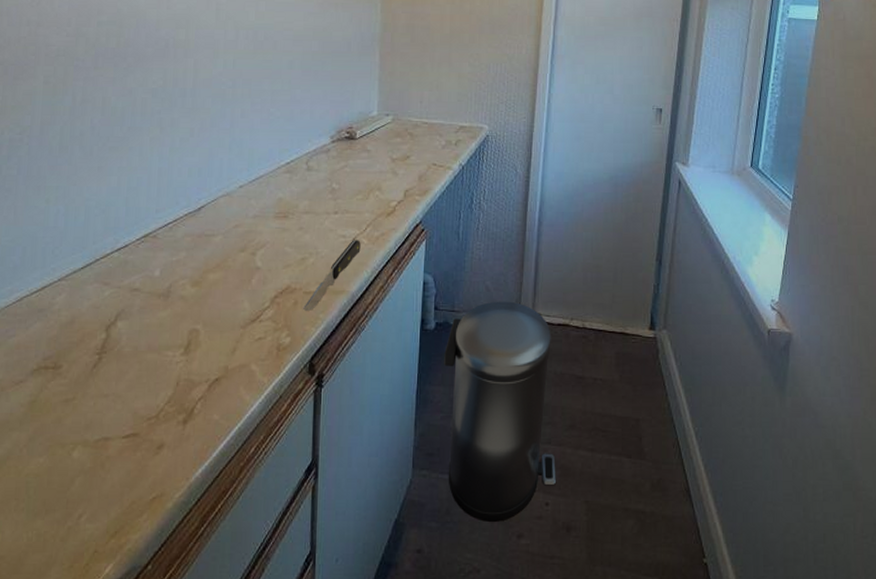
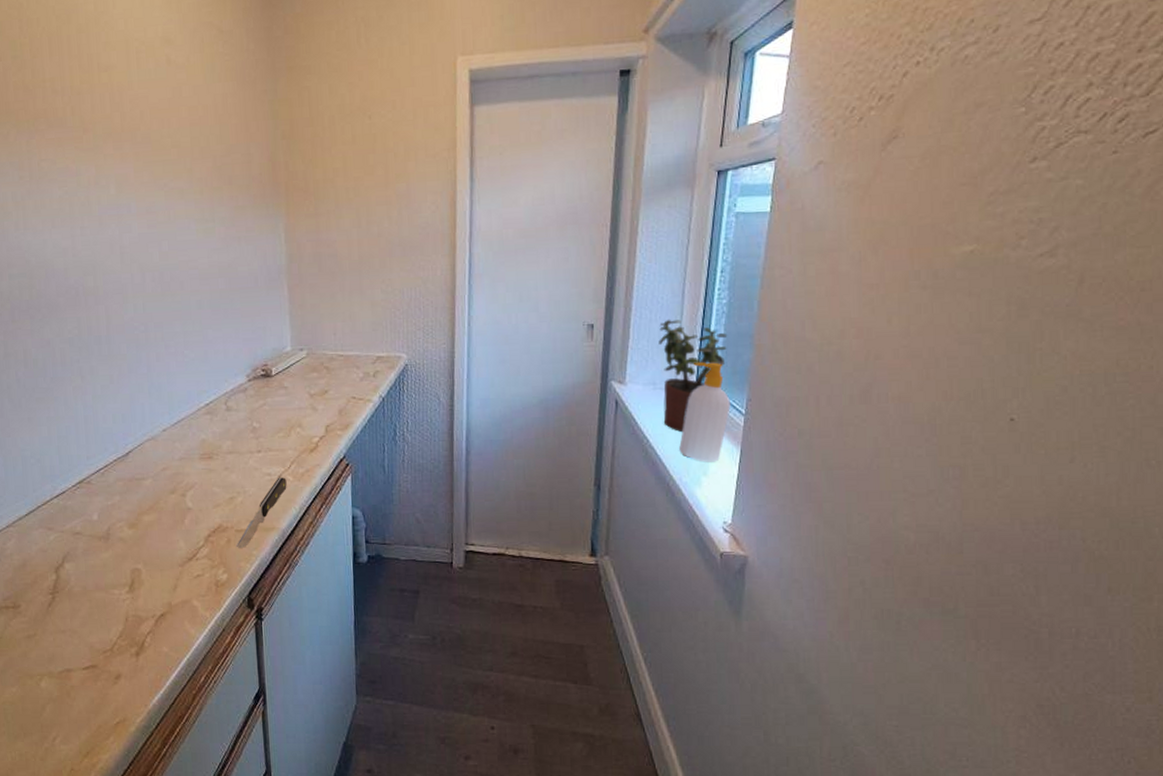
pedal bin: present [444,301,557,522] -> none [379,532,501,744]
potted plant: none [719,108,779,213] -> present [658,319,728,432]
soap bottle: none [734,150,780,243] -> present [679,362,731,463]

